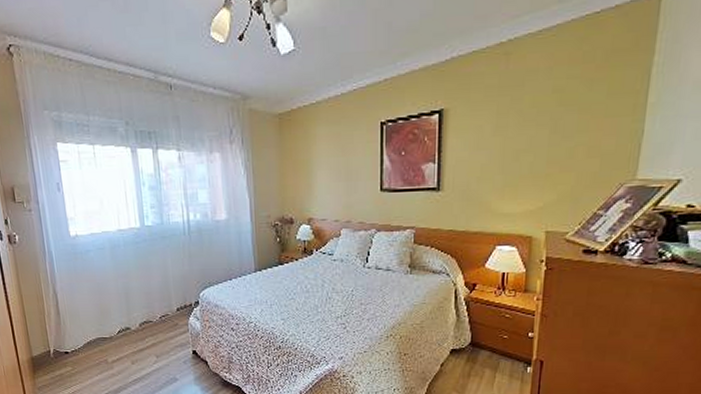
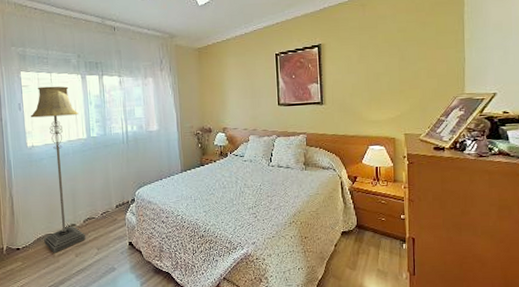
floor lamp: none [71,161,142,359] -> present [30,86,86,253]

